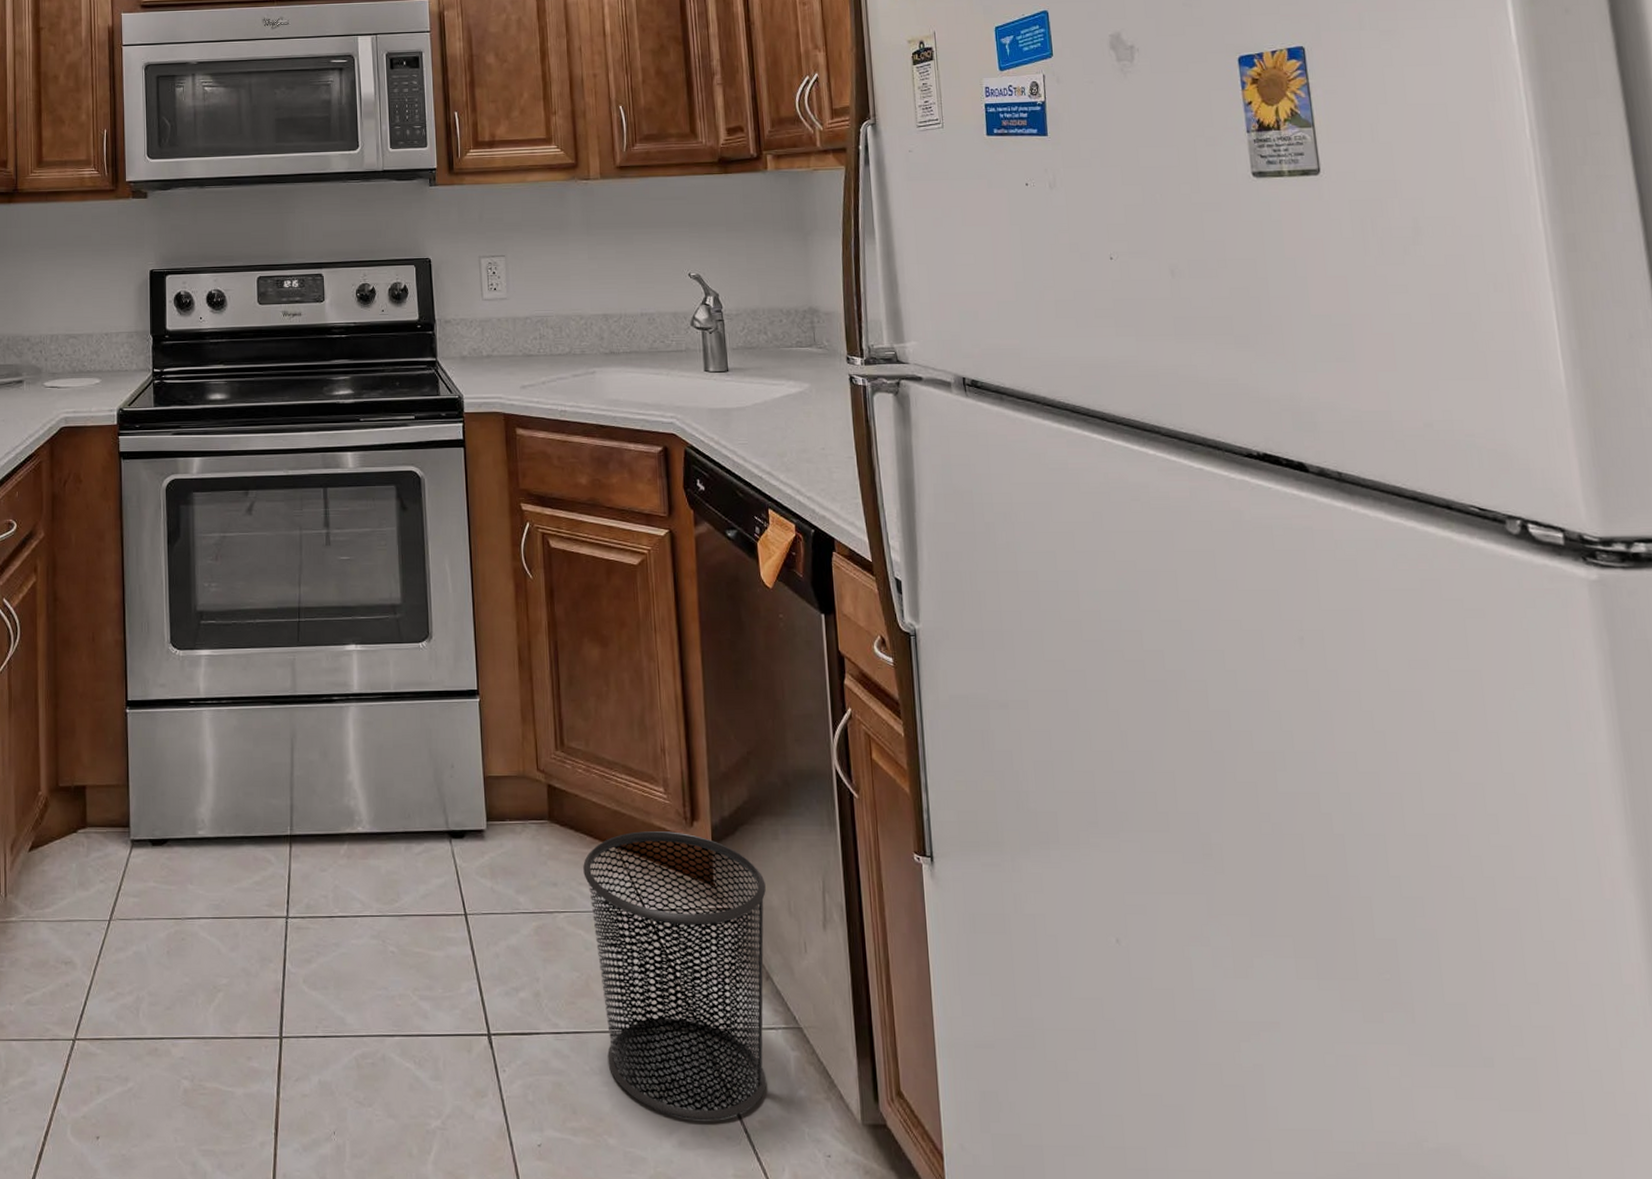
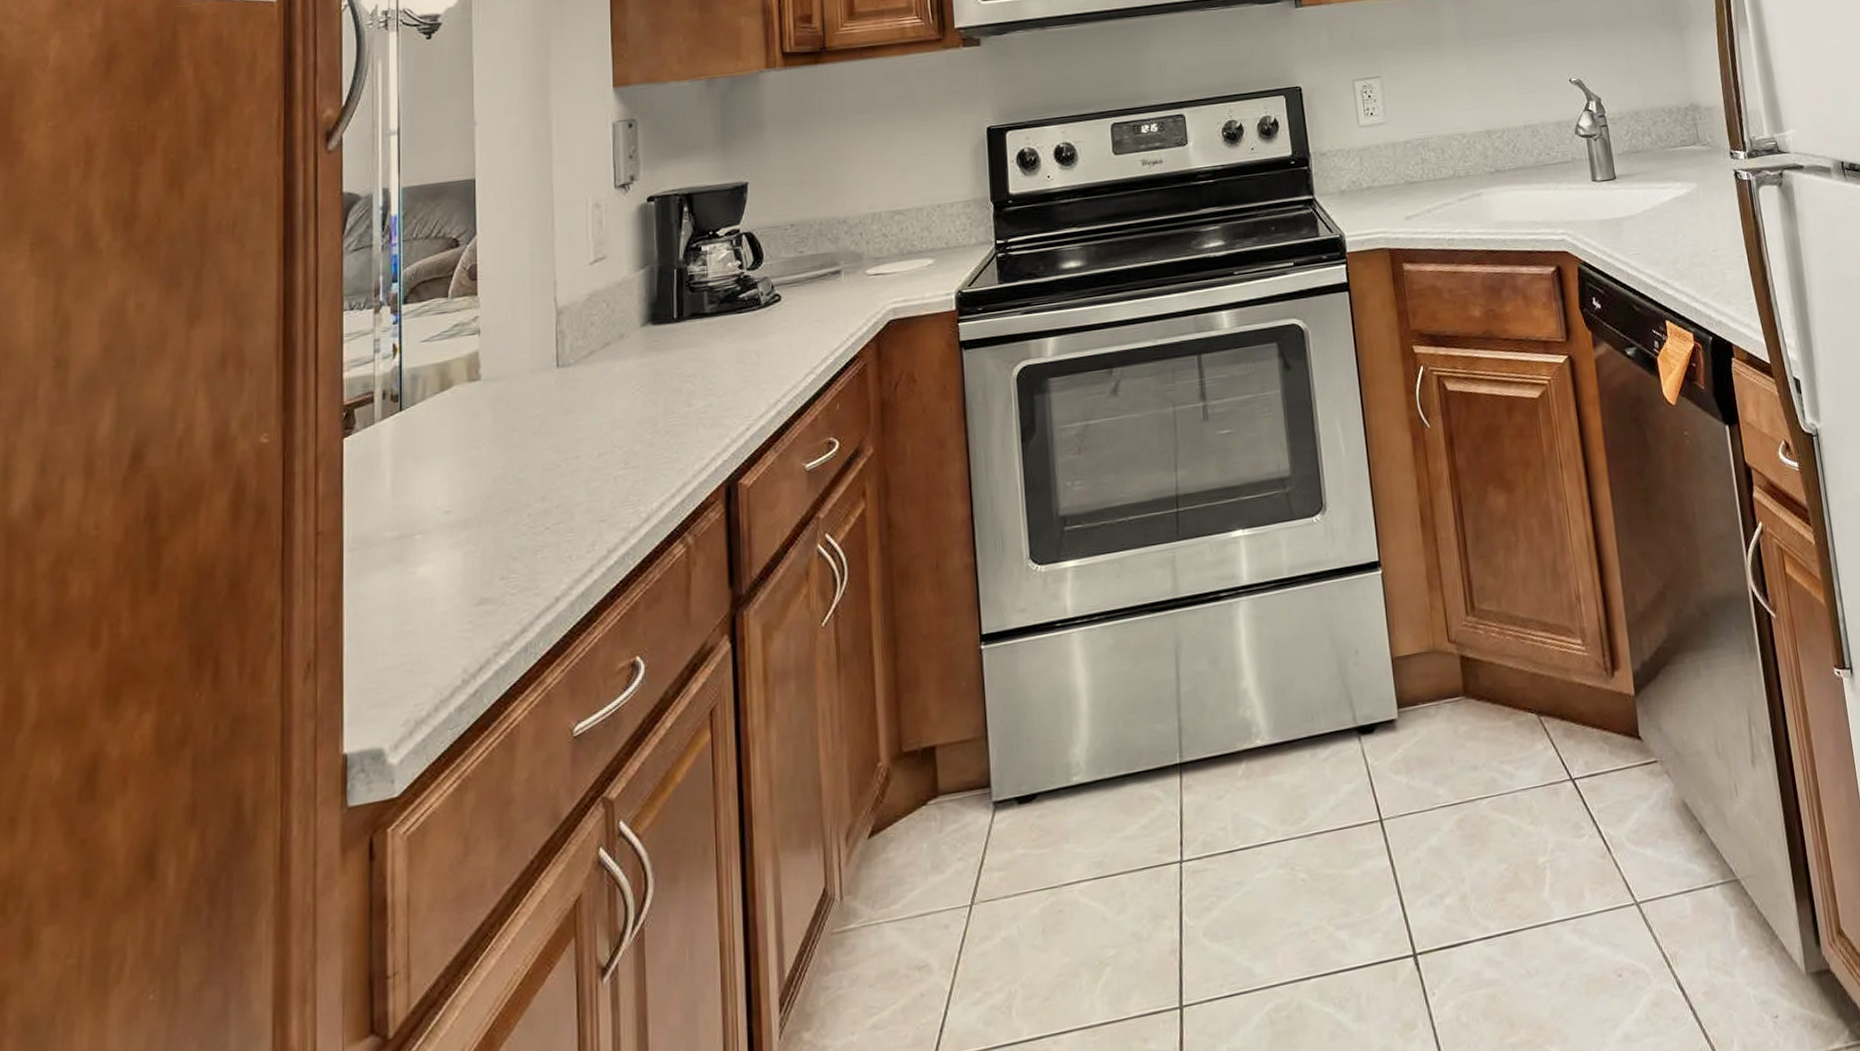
waste bin: present [583,831,766,1121] -> none [1503,685,1708,1008]

